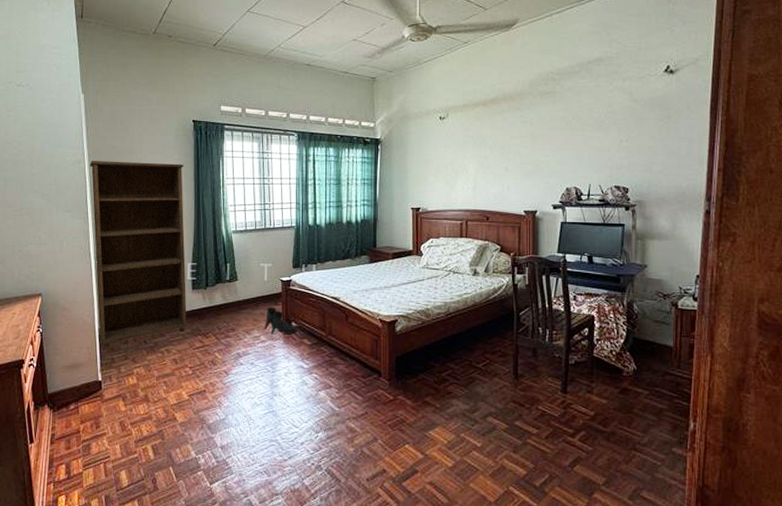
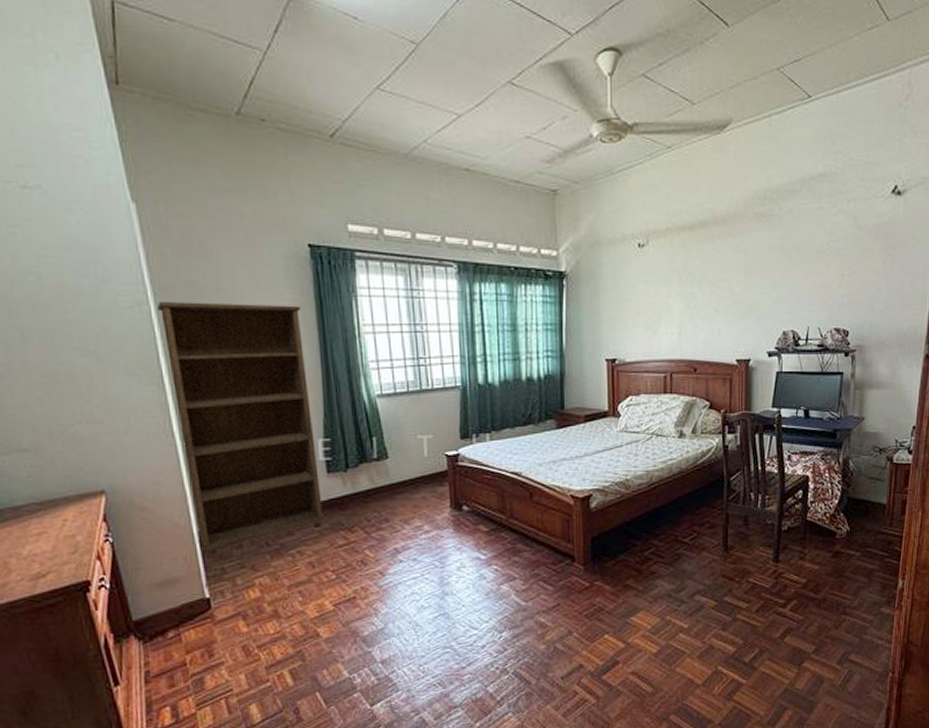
boots: present [264,307,297,335] -> none [427,489,470,523]

